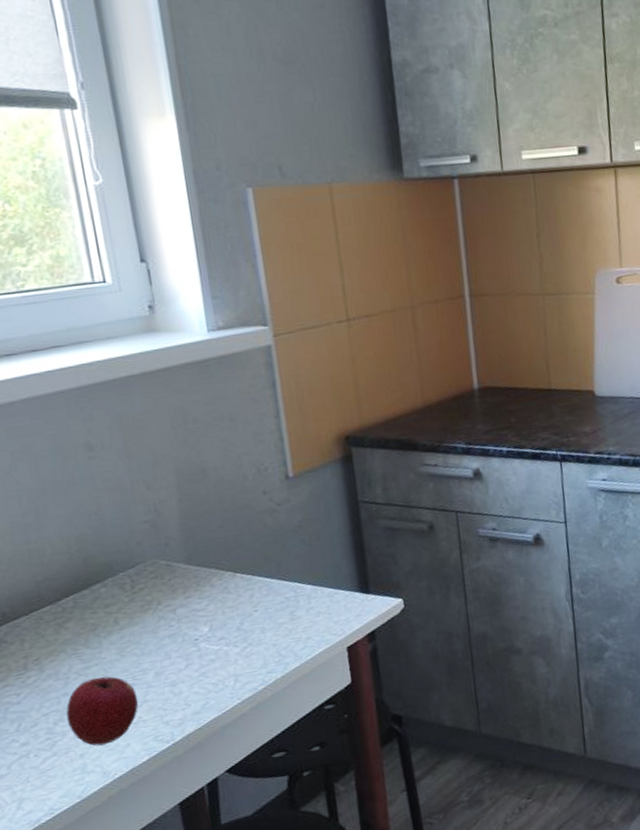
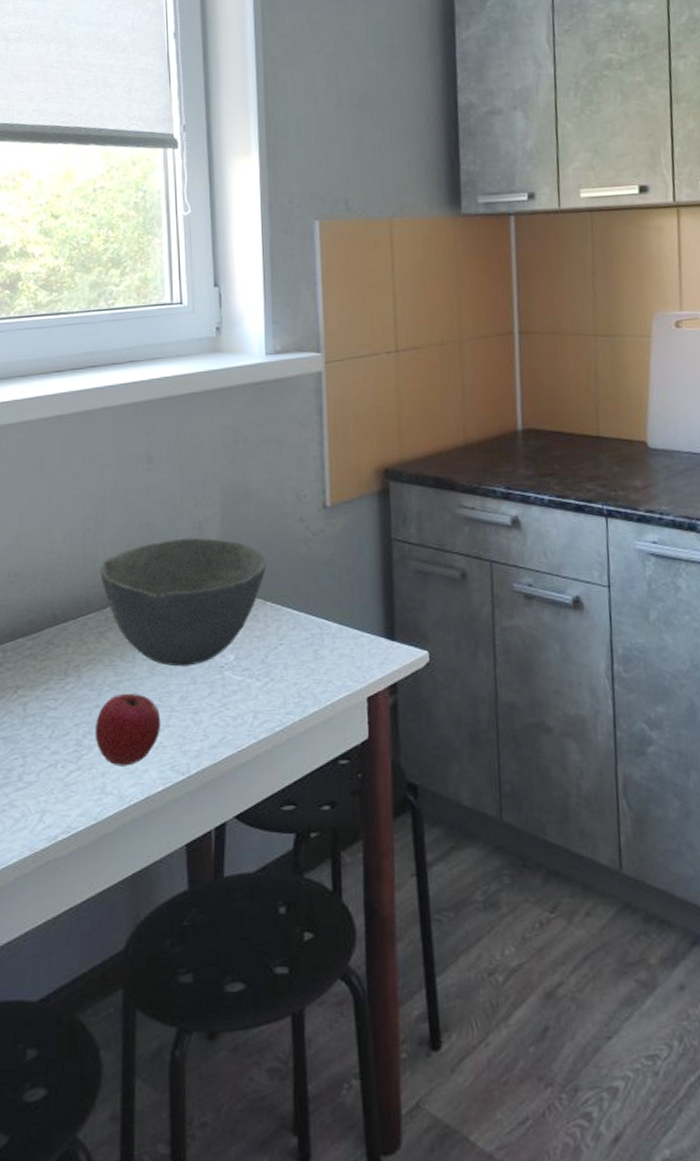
bowl: none [48,519,233,646] -> present [100,538,267,667]

